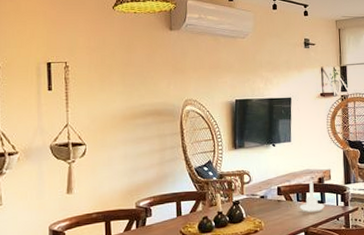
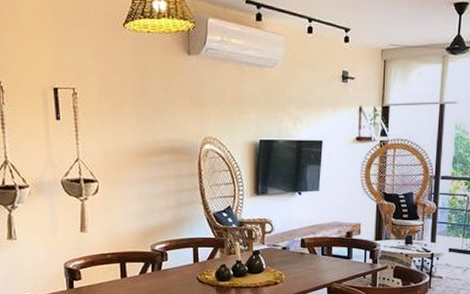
candle holder: present [299,178,325,212] -> none [324,232,351,267]

